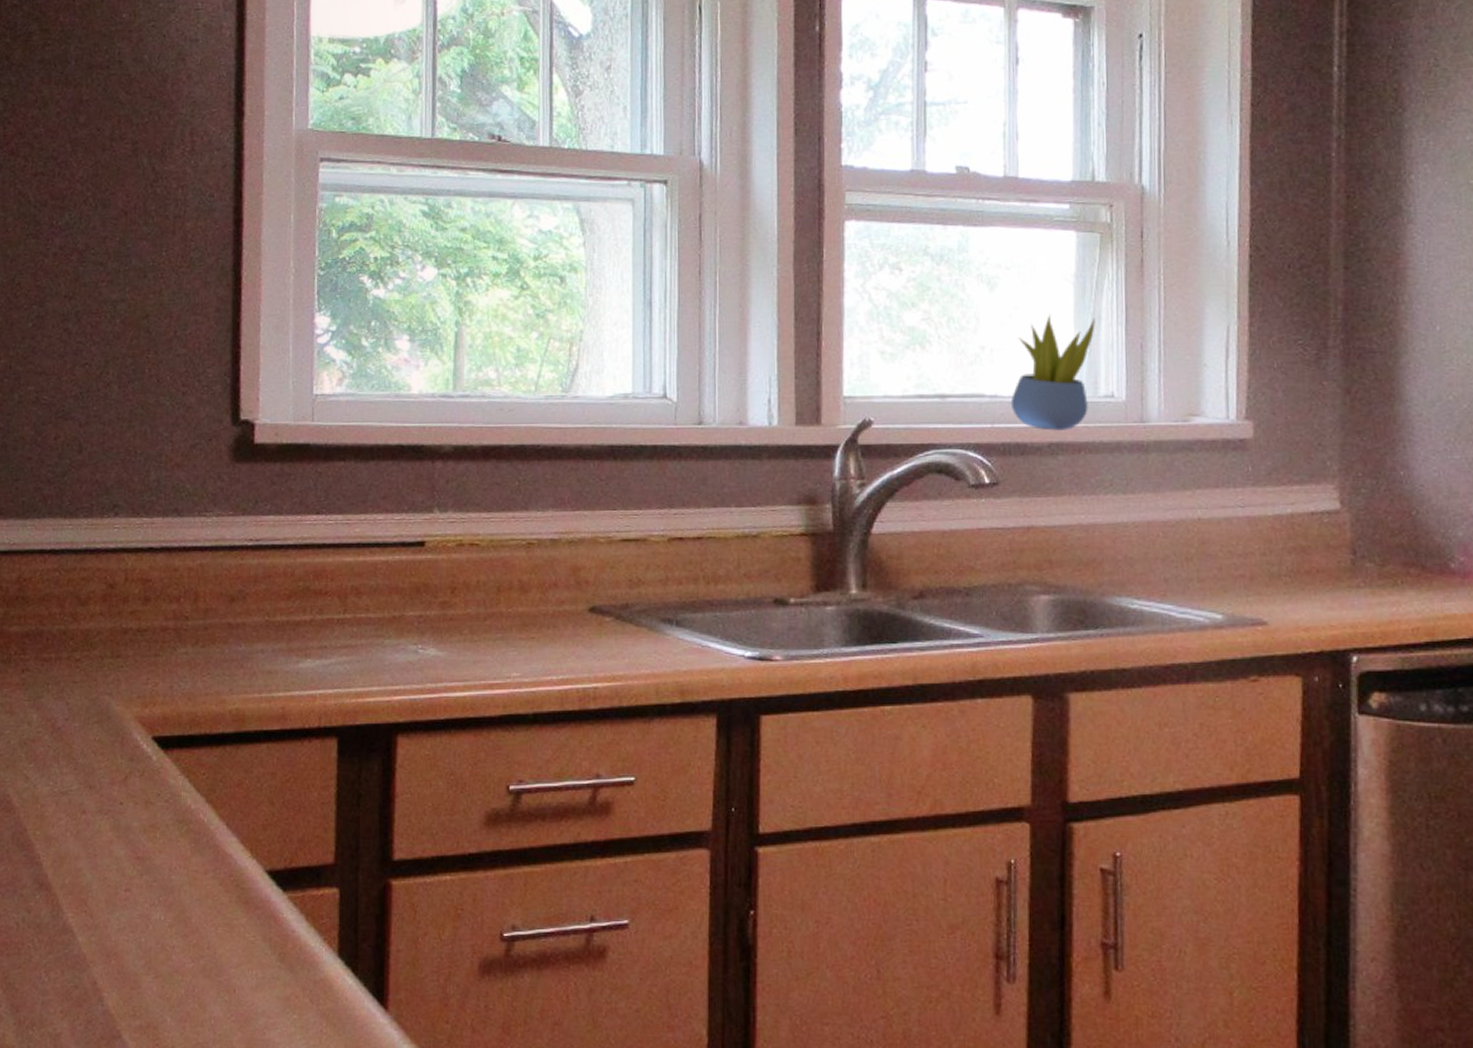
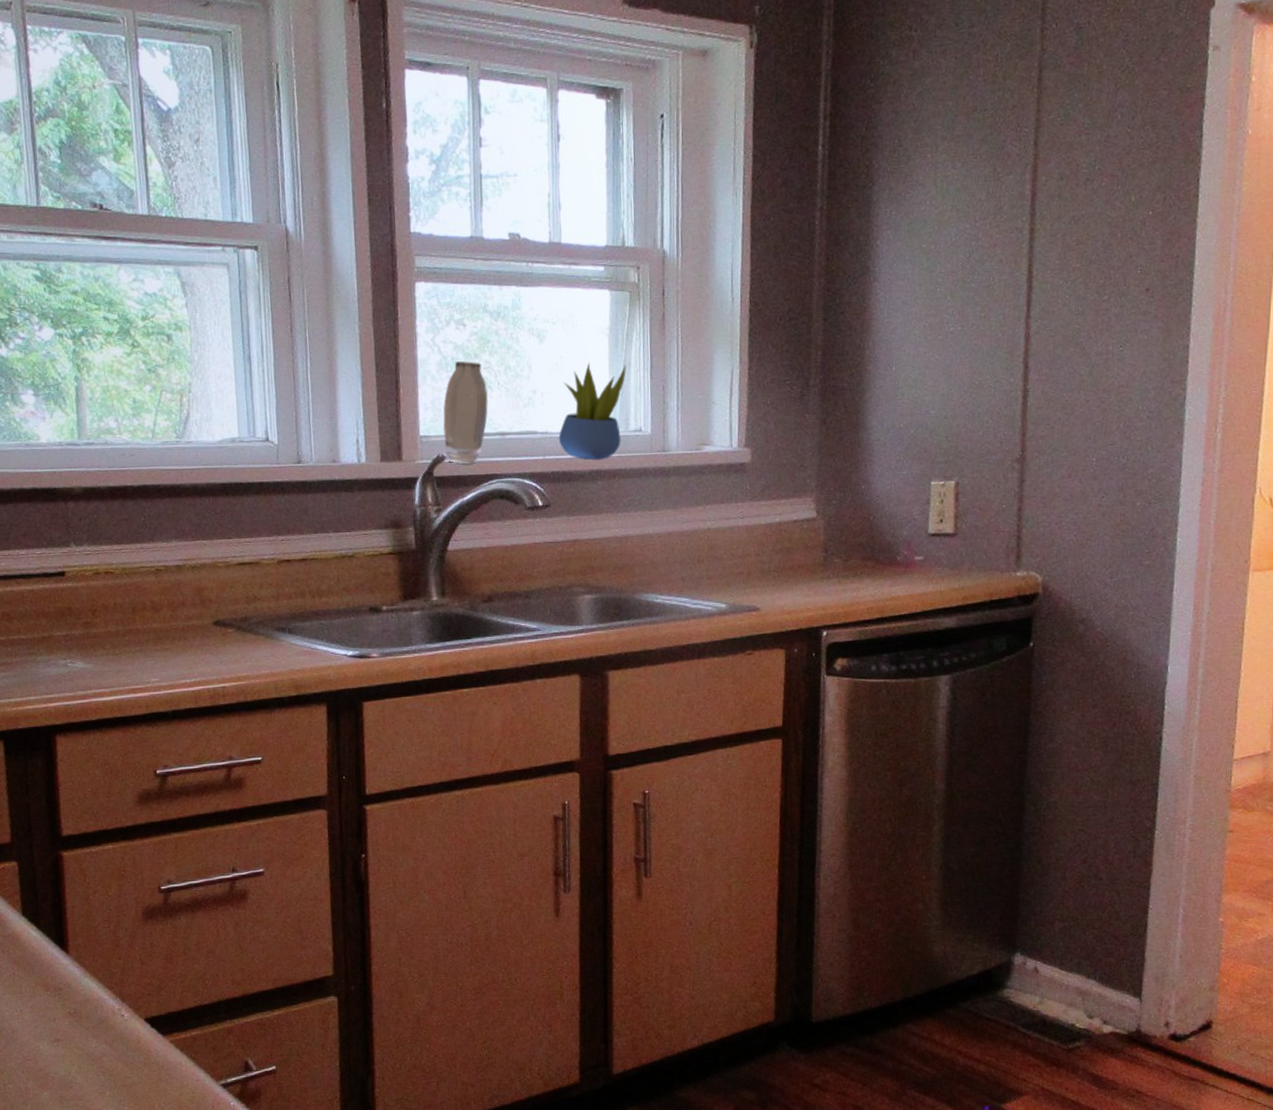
vase: none [871,311,927,431] -> present [443,361,489,464]

